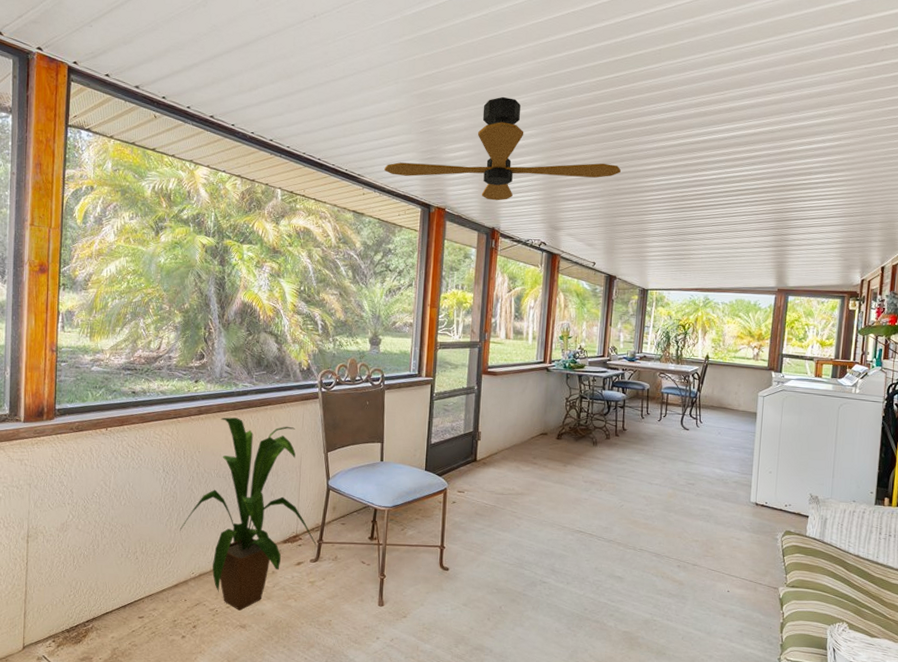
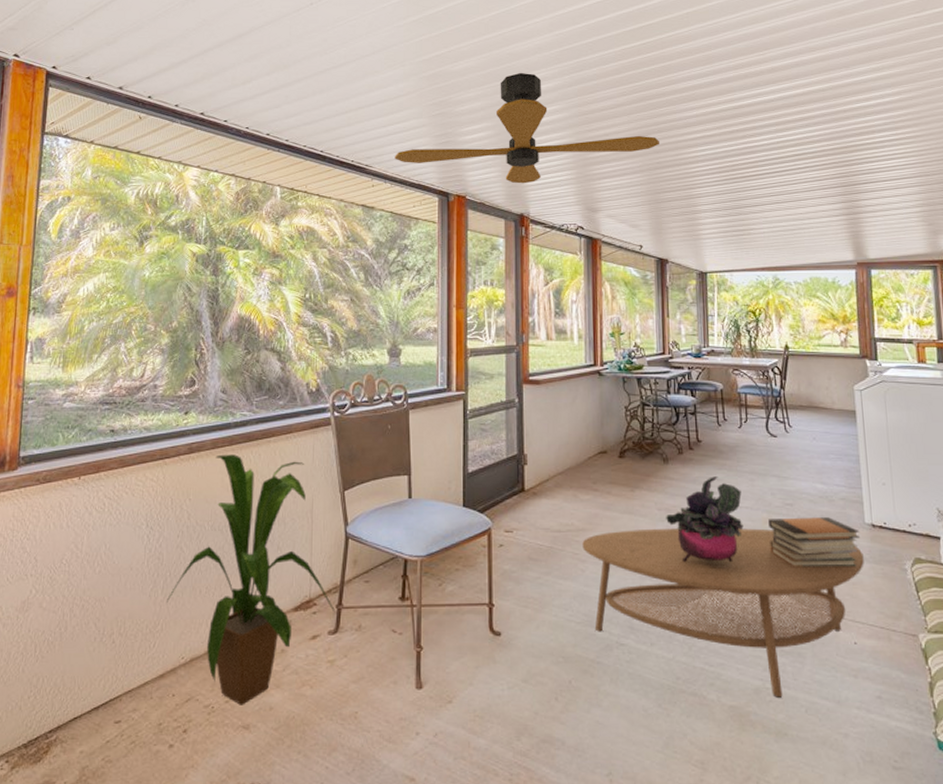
coffee table: none [520,496,745,628] -> present [582,528,864,698]
potted plant: none [590,458,654,526] -> present [666,476,744,563]
book stack: none [671,494,745,535] -> present [768,517,861,567]

